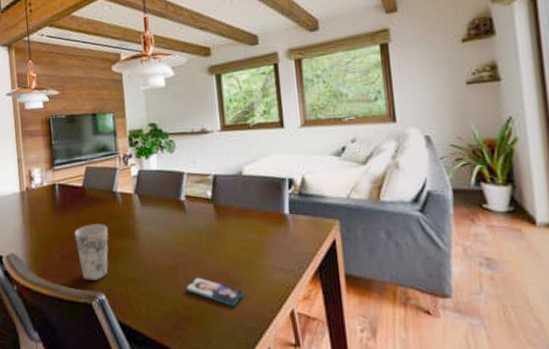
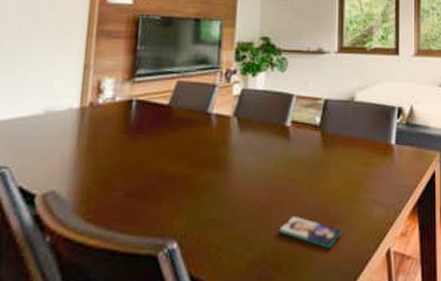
cup: present [75,224,109,282] -> none [148,152,194,226]

